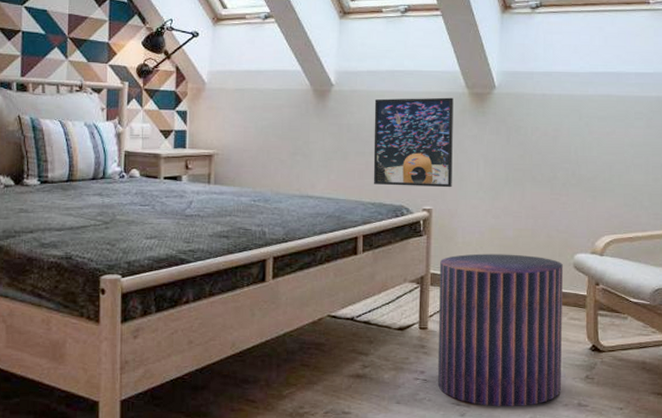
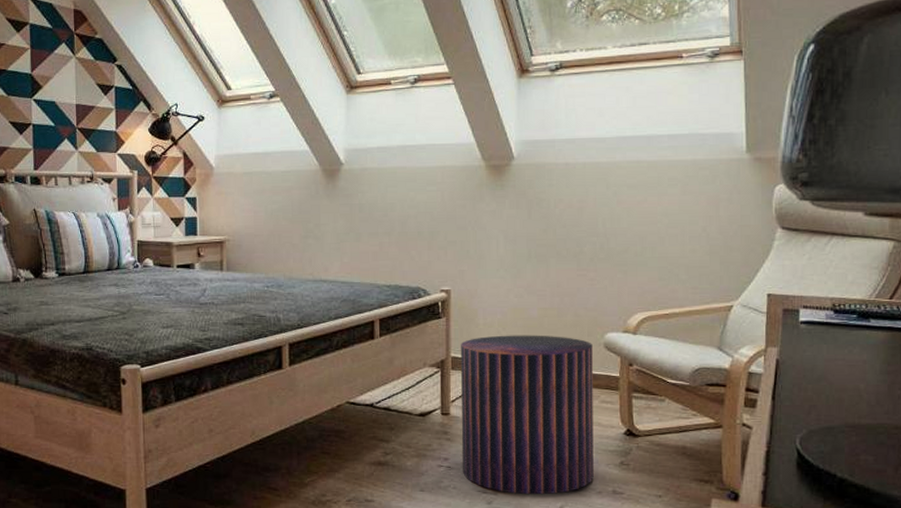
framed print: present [373,97,454,188] -> none [386,171,471,267]

